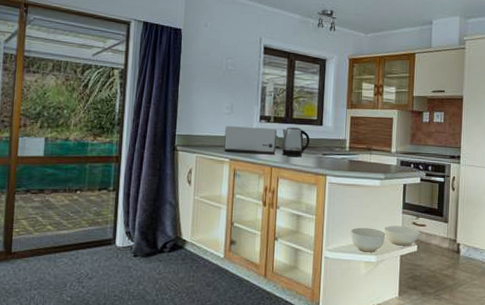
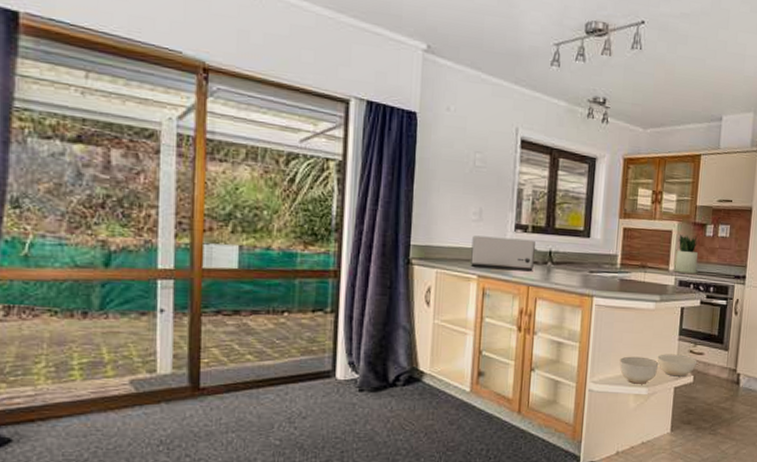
kettle: present [282,126,311,157] -> none [541,237,576,275]
planter: none [395,121,418,156] -> present [673,234,699,275]

